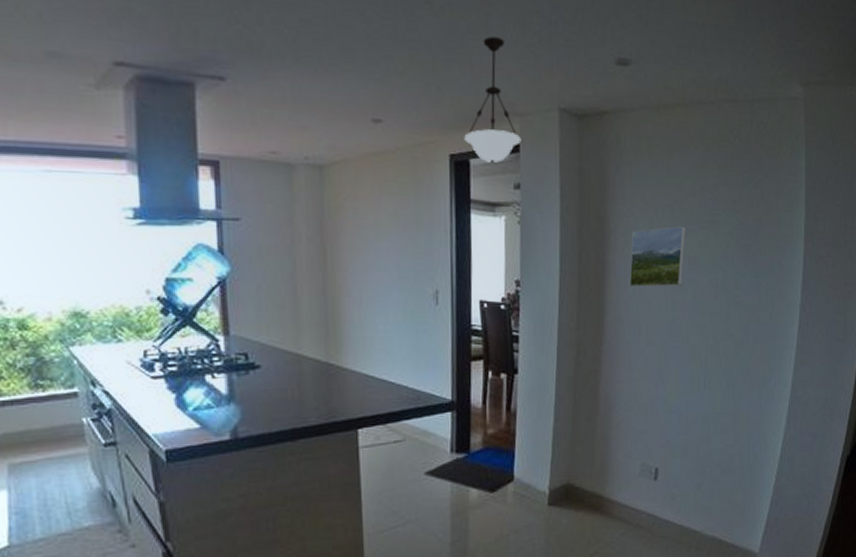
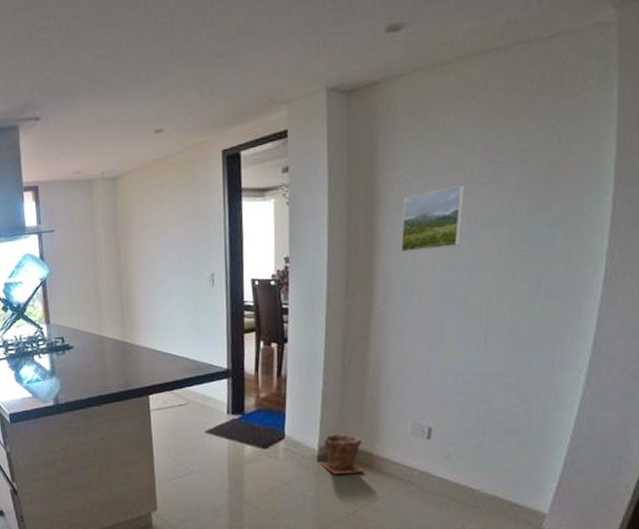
pendant light: present [464,36,521,163] -> none [235,32,289,152]
plant pot: none [551,474,595,519] -> present [321,433,364,474]

